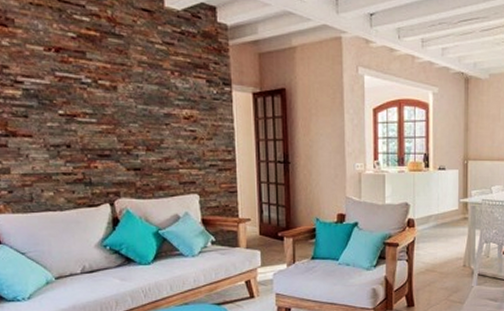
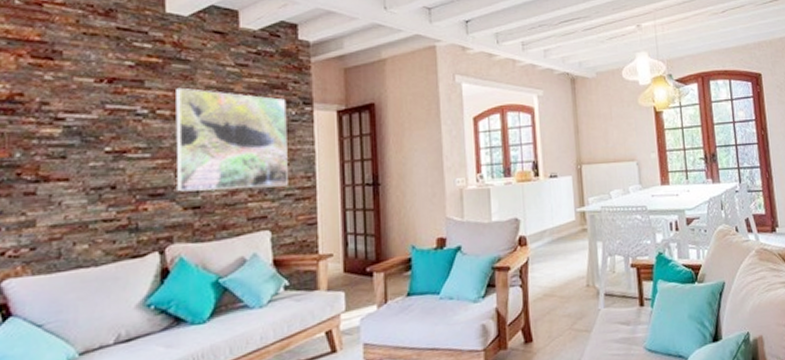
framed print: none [113,61,212,157] -> present [176,87,288,192]

